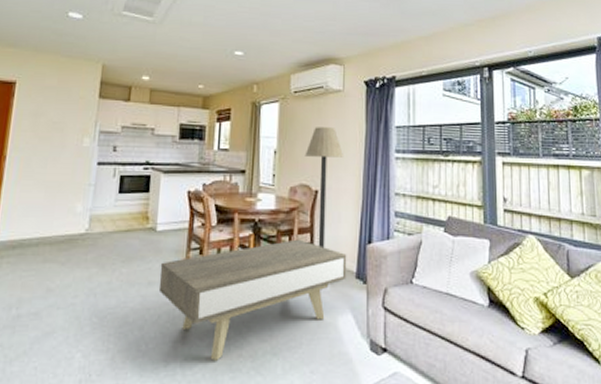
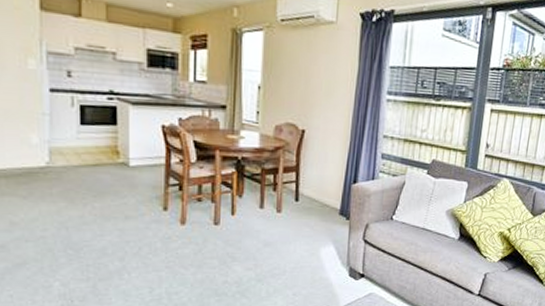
coffee table: present [158,239,347,361] -> none [137,177,332,287]
floor lamp: present [305,127,343,249] -> none [291,62,333,187]

